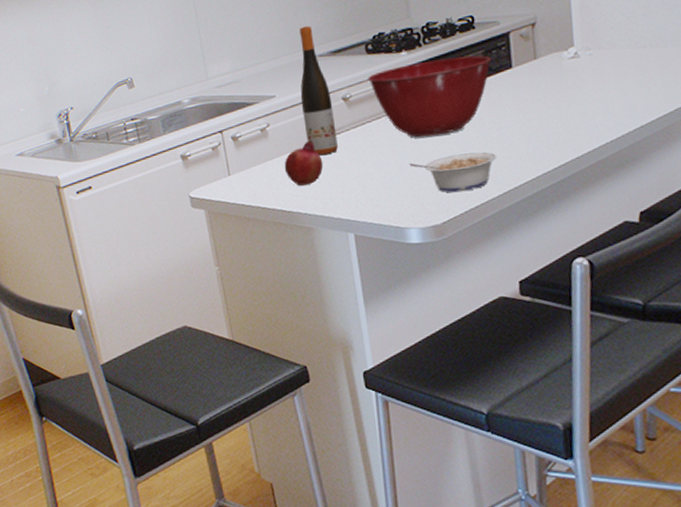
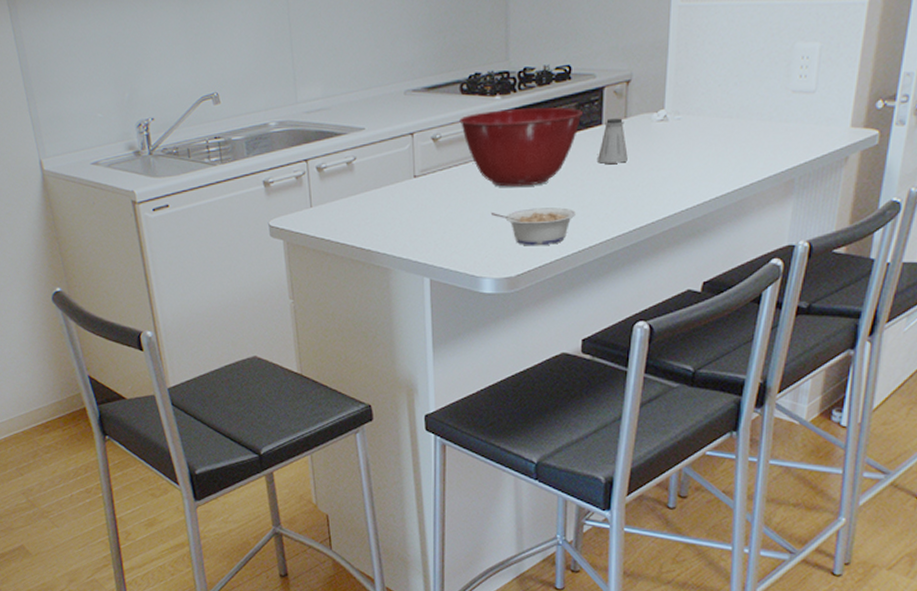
fruit: present [284,140,324,186] -> none [367,179,406,224]
wine bottle: present [300,26,338,156] -> none [390,57,423,196]
saltshaker: none [512,60,543,105] -> present [598,118,628,164]

